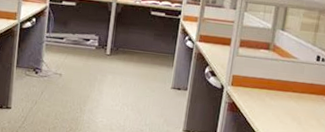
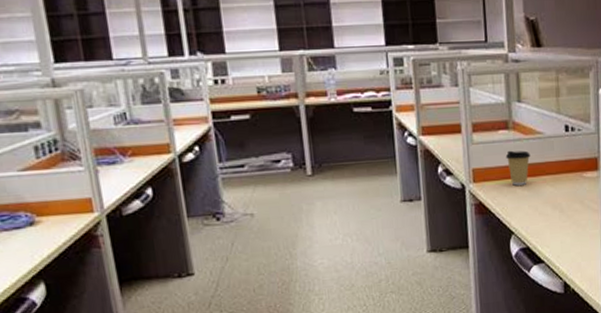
coffee cup: none [261,66,283,96] -> present [505,150,531,186]

